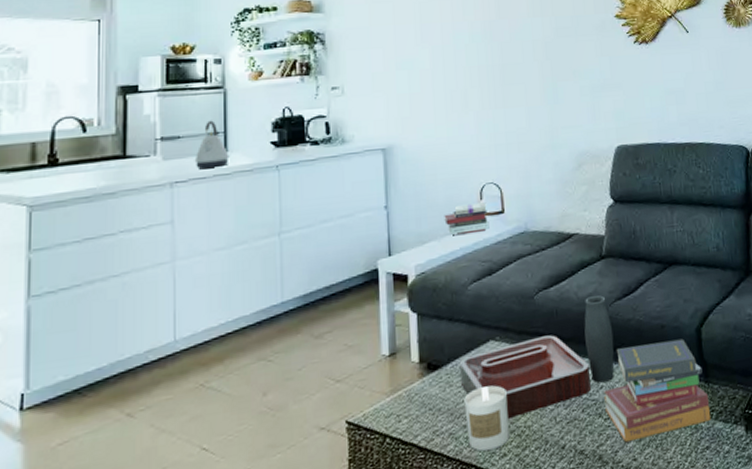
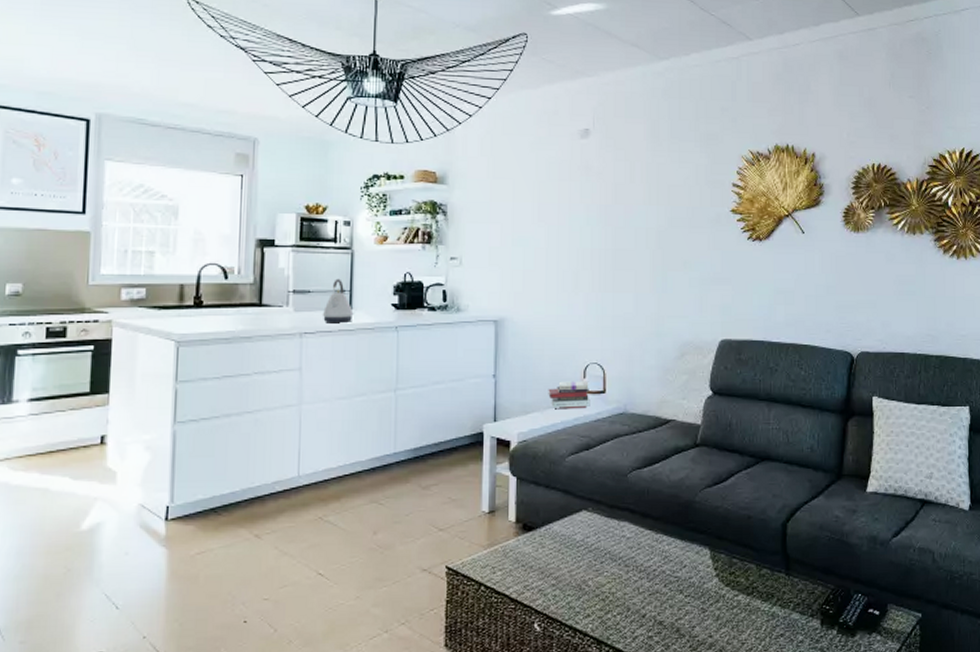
decorative tray: present [460,335,591,419] -> none [553,512,675,583]
candle: present [464,385,510,452] -> none [554,551,595,610]
vase: present [584,295,615,383] -> none [673,481,701,562]
books: present [604,338,711,443] -> none [685,531,789,620]

